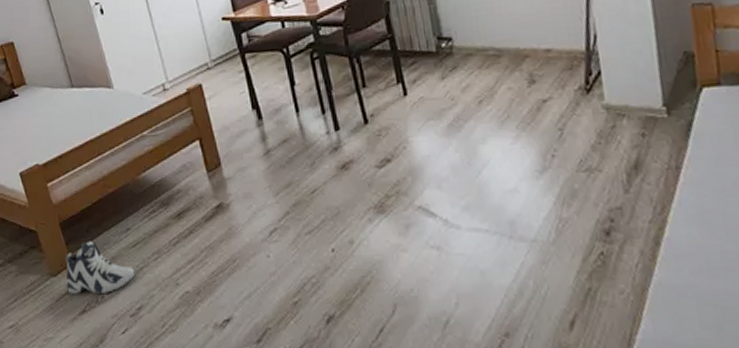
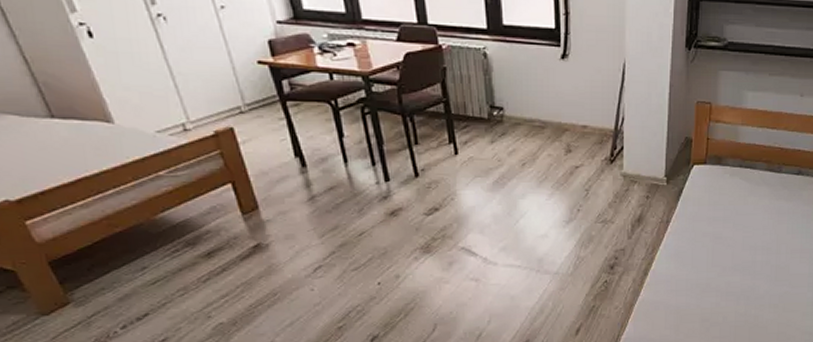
sneaker: present [65,241,135,294] -> none [59,280,156,331]

